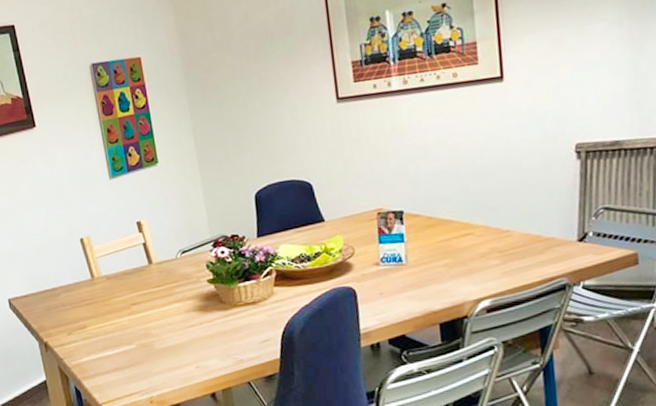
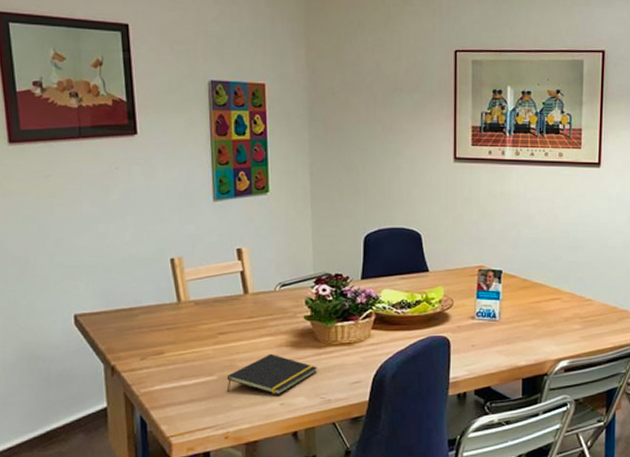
notepad: none [144,319,226,359] -> present [226,353,317,395]

